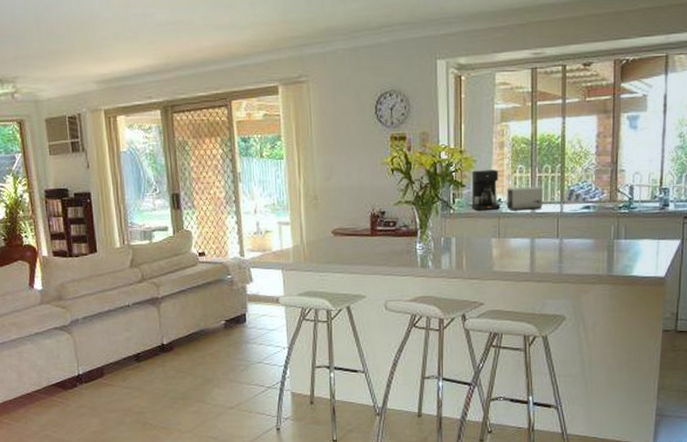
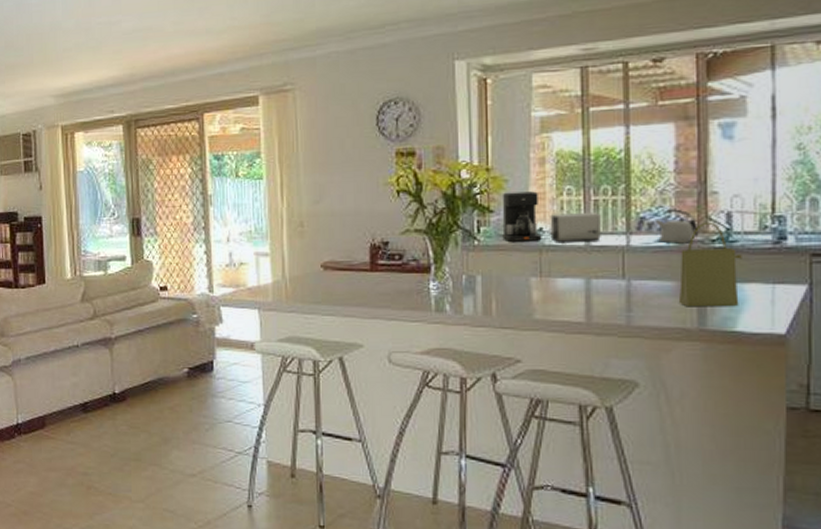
kettle: none [580,183,611,210] -> present [654,209,699,244]
handbag: none [594,193,639,259] -> present [678,222,742,307]

